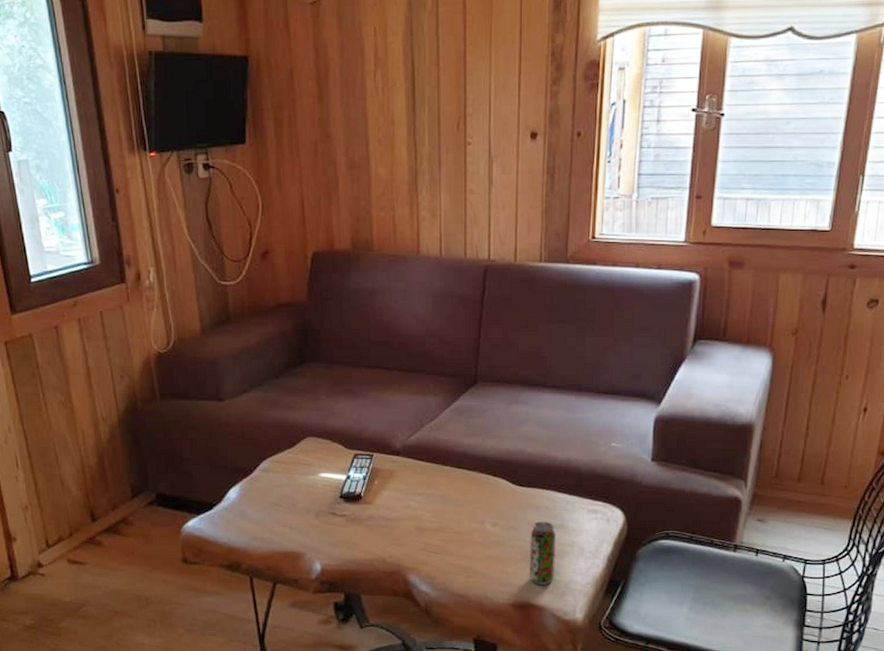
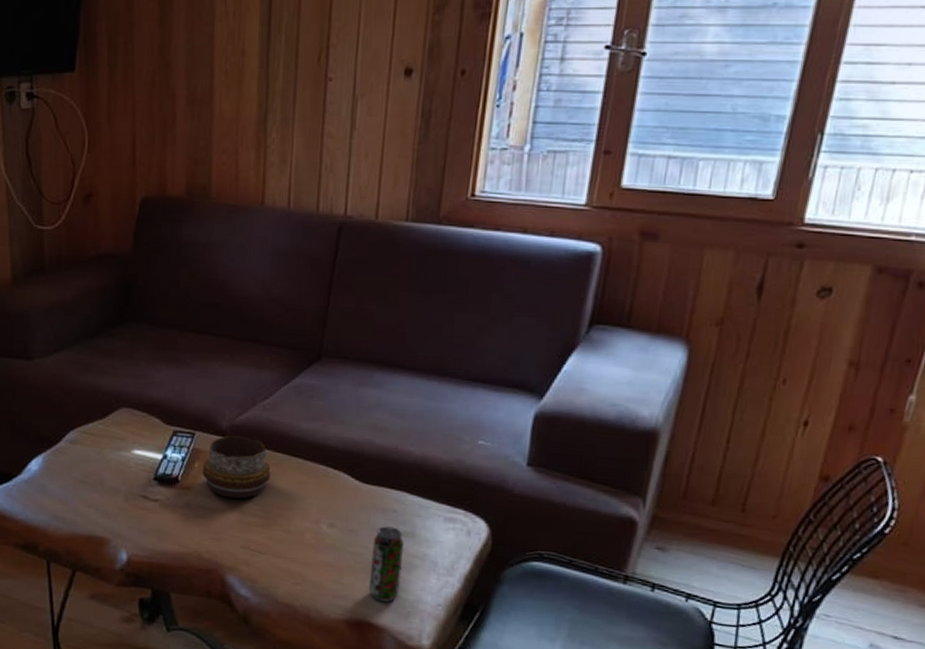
decorative bowl: none [381,455,440,508] -> present [202,436,271,499]

